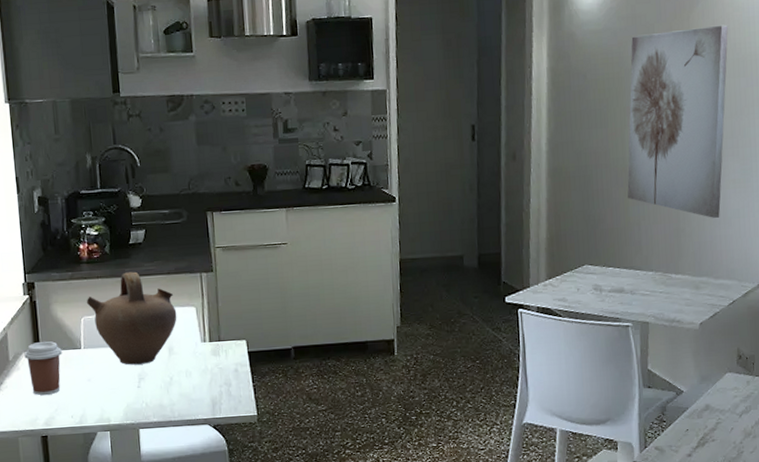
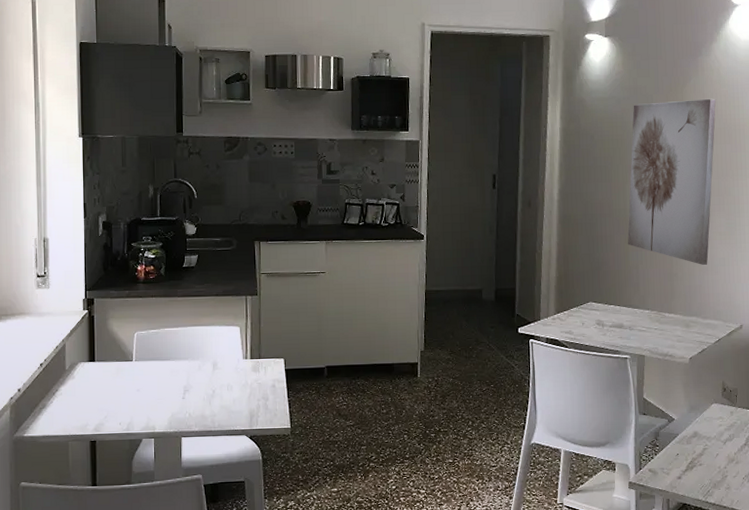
coffee cup: present [24,341,62,395] -> none [80,353,115,403]
jug: present [86,271,177,365] -> none [140,292,222,378]

